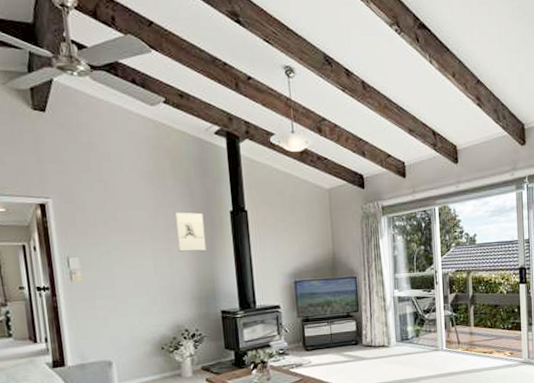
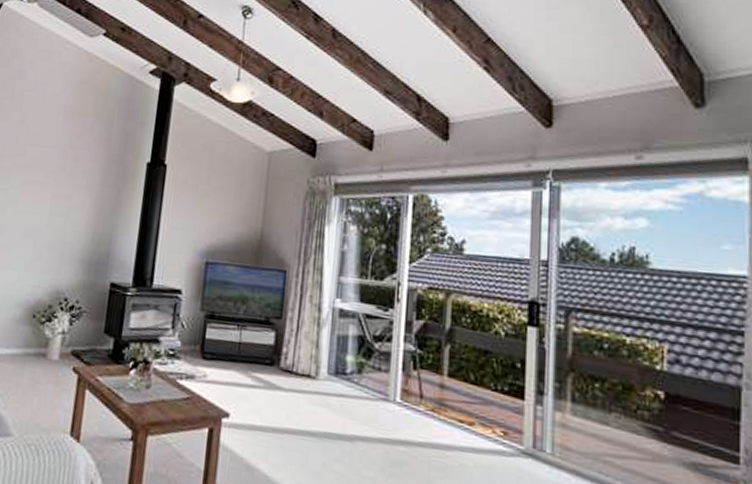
wall sculpture: present [174,212,207,252] -> none [79,155,117,207]

